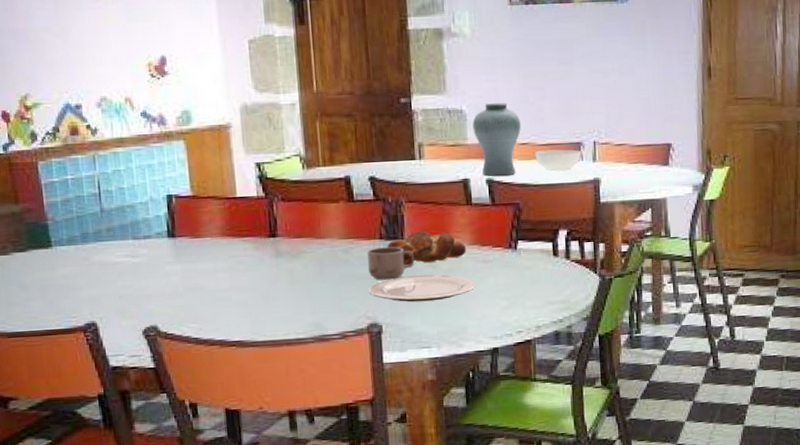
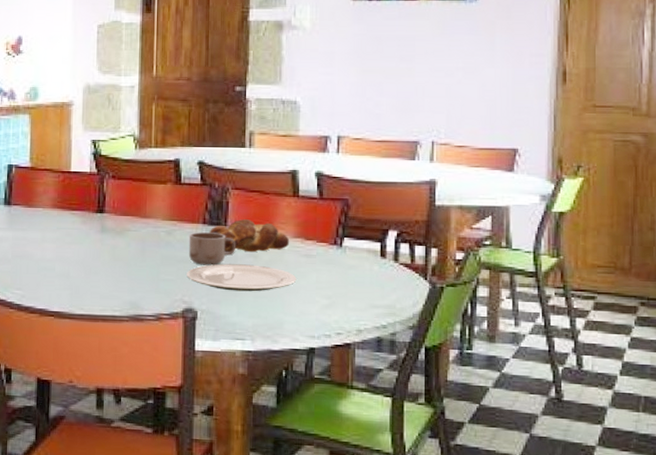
vase: present [473,103,521,176] -> none [306,96,355,170]
bowl: present [535,149,582,172] -> none [368,147,418,170]

